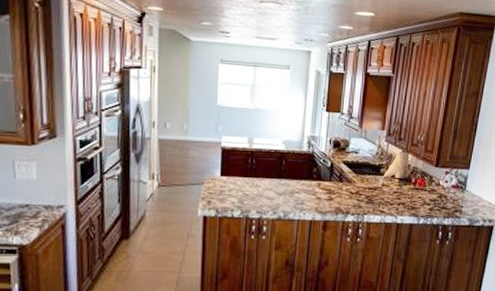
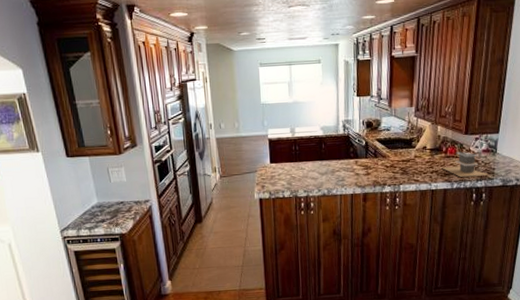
toaster: none [409,184,457,213] -> present [441,151,490,177]

